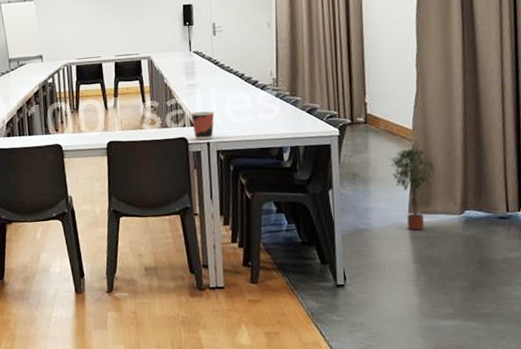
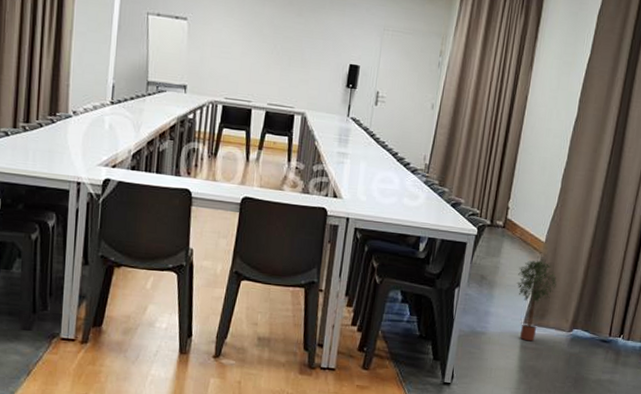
cup: present [190,111,215,140] -> none [335,183,360,215]

